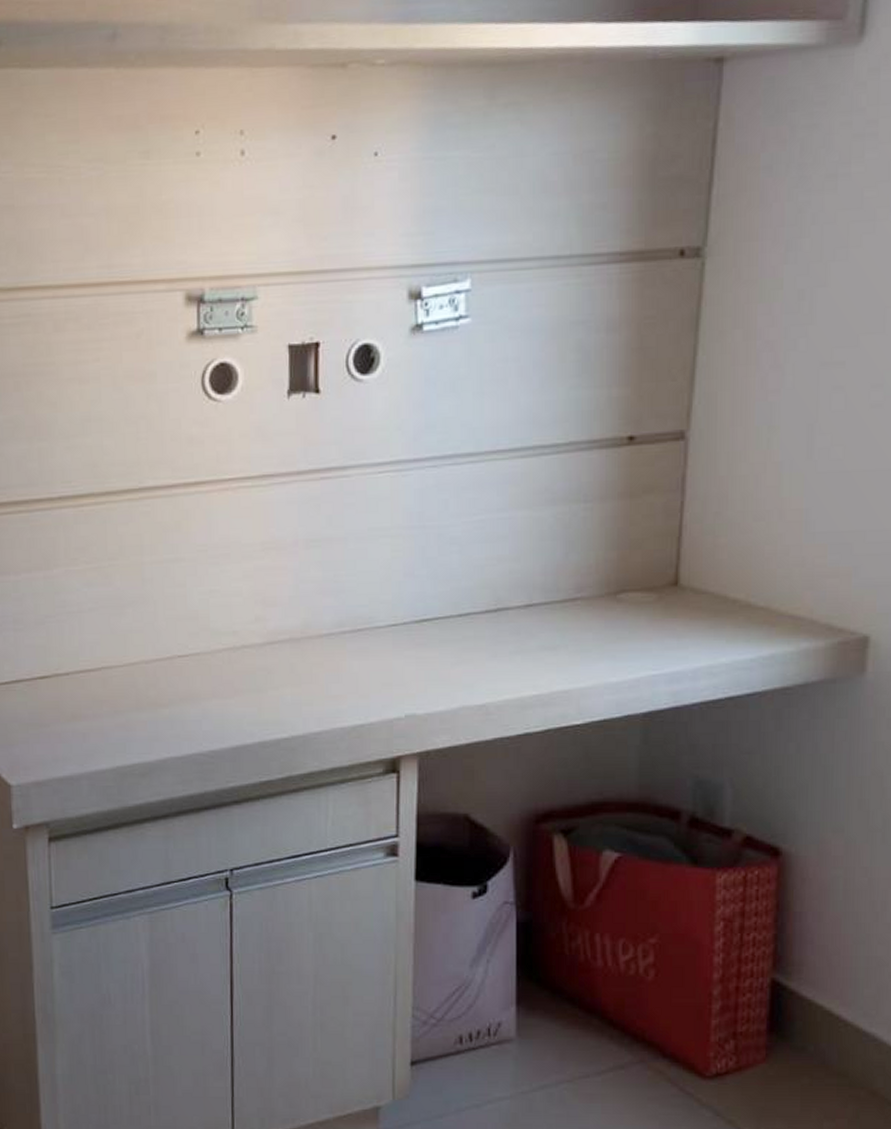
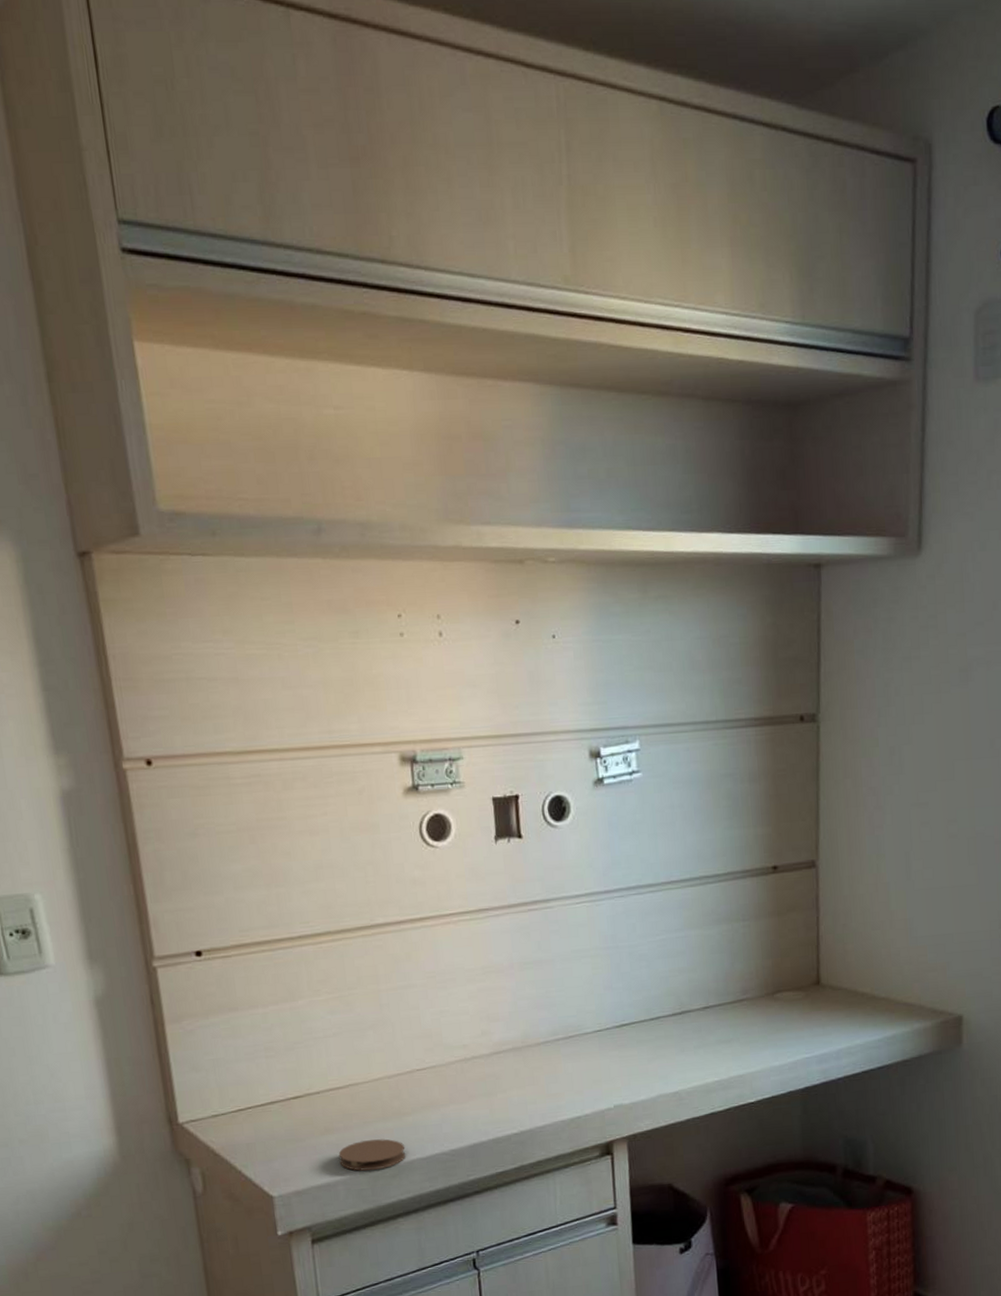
coaster: none [84,731,159,767] -> present [338,1139,406,1171]

